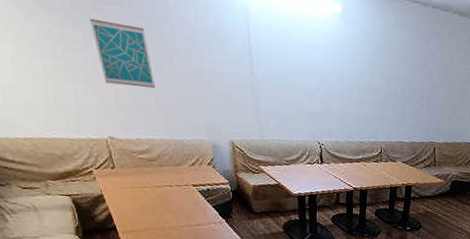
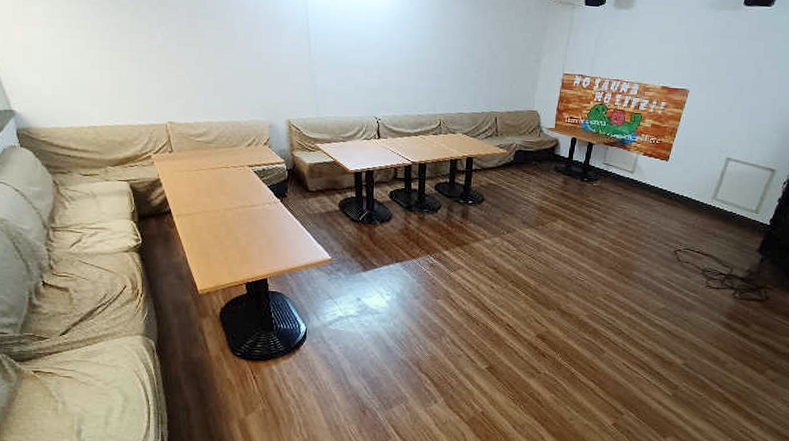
wall art: present [89,18,156,88] -> none [156,11,215,73]

